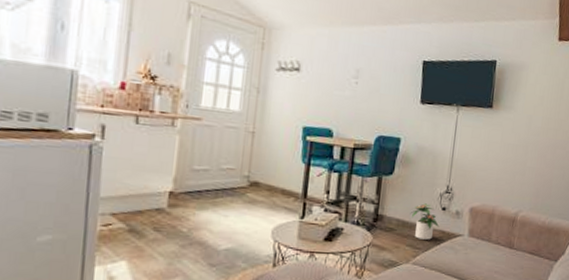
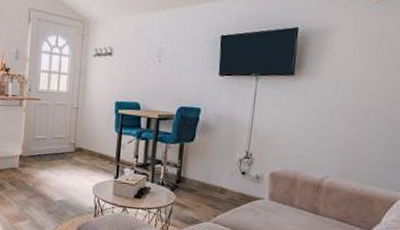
potted plant: present [410,203,440,240] -> none [210,167,240,202]

